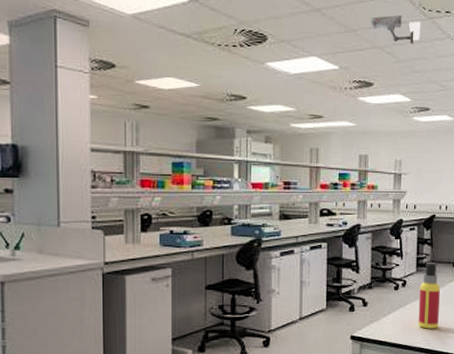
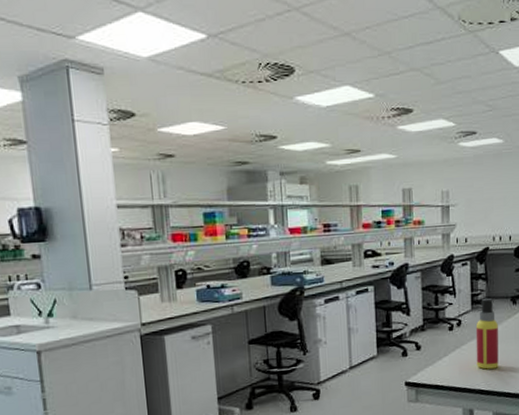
security camera: present [370,15,421,45] -> none [405,32,462,63]

